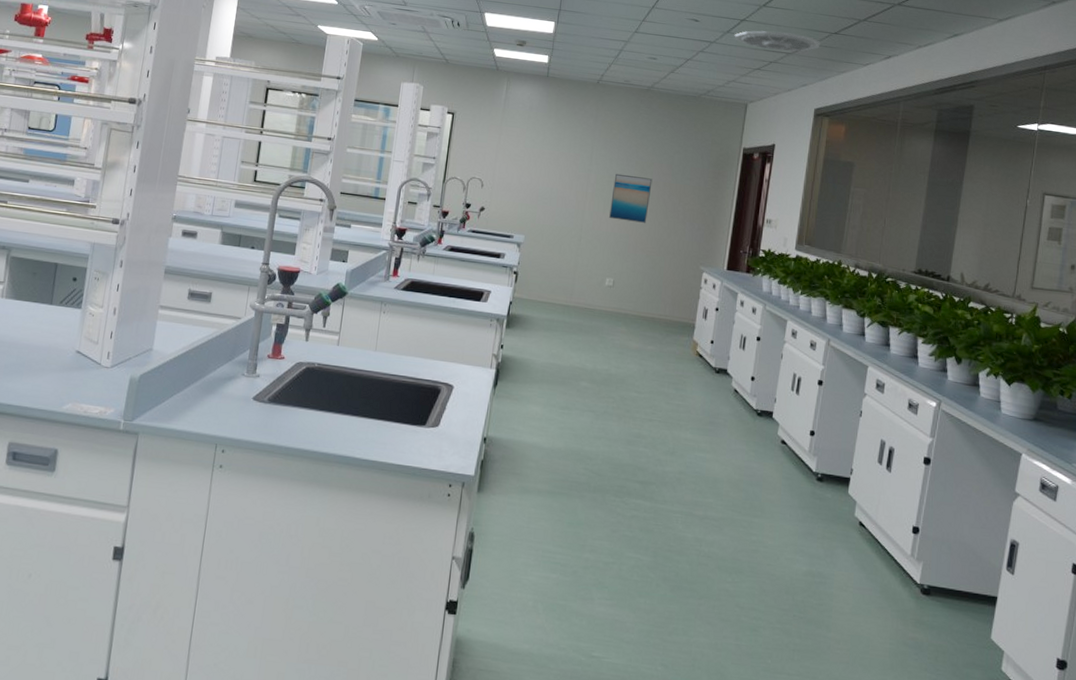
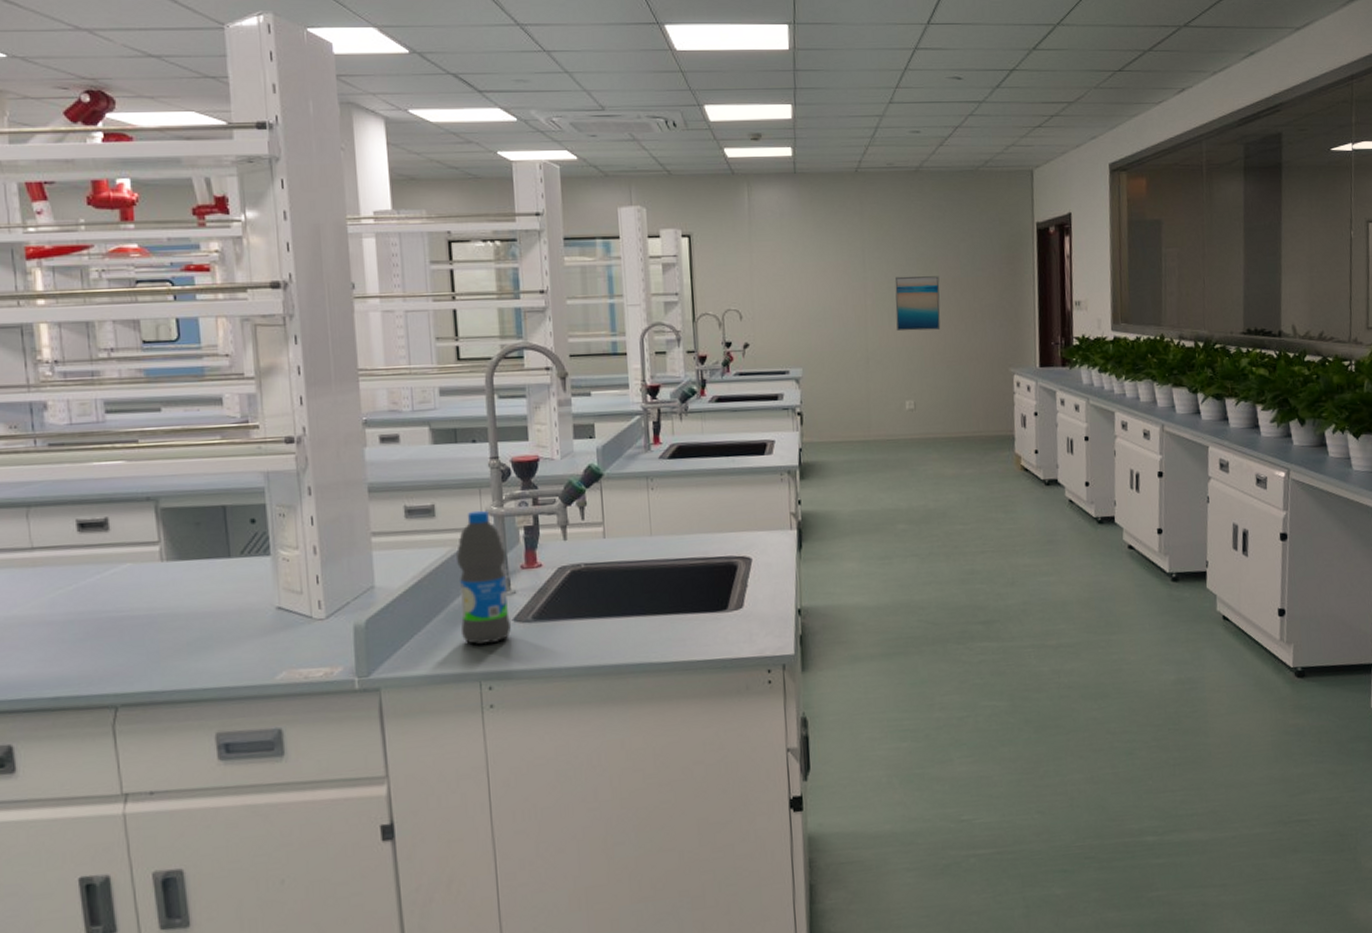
water bottle: none [210,303,259,414] -> present [457,510,511,645]
ceiling vent: present [734,30,821,52] -> none [1005,78,1105,101]

